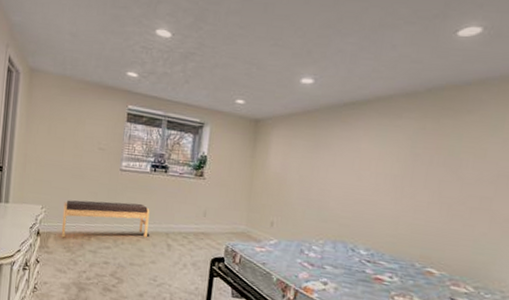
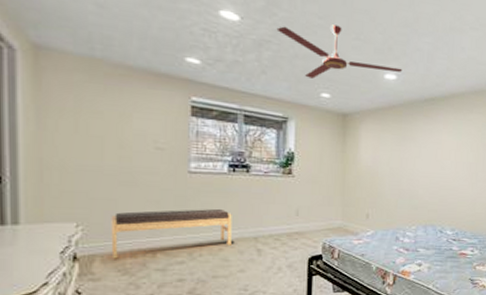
ceiling fan: none [201,33,321,86] -> present [276,24,403,79]

